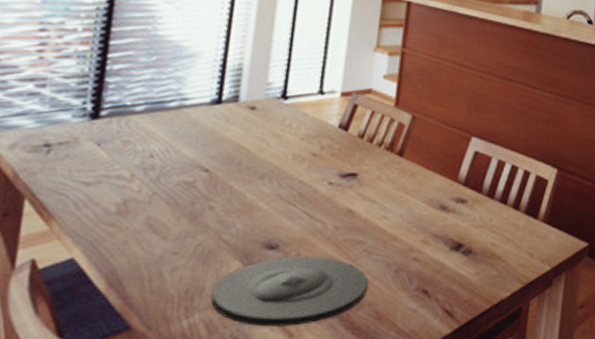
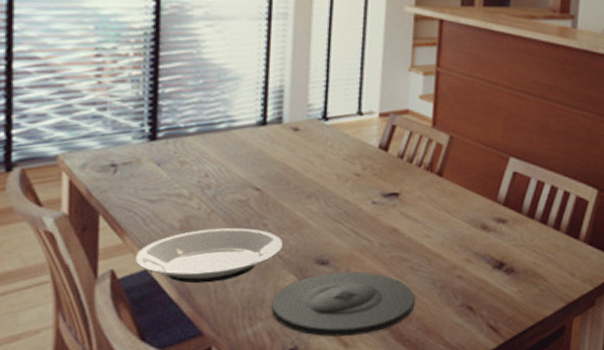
plate: none [62,211,229,272] -> present [136,227,282,283]

